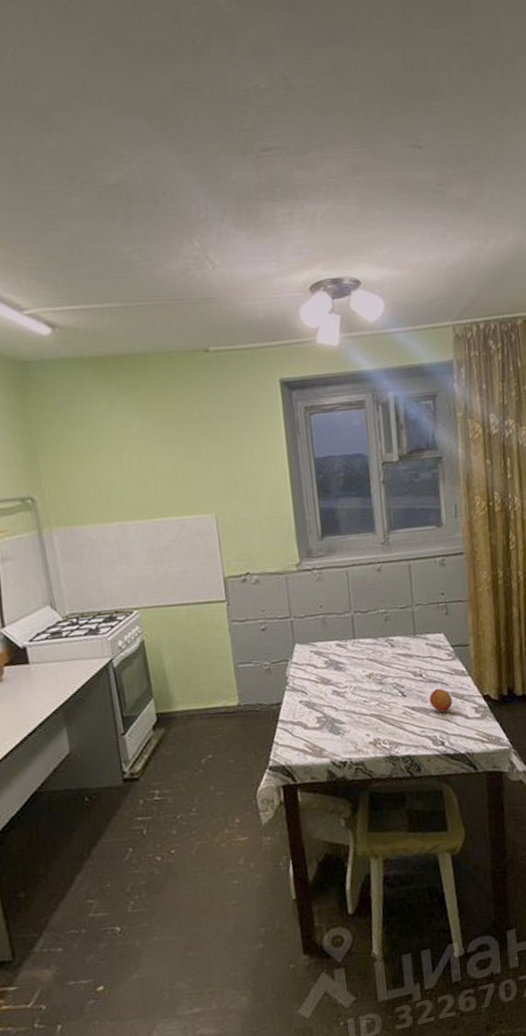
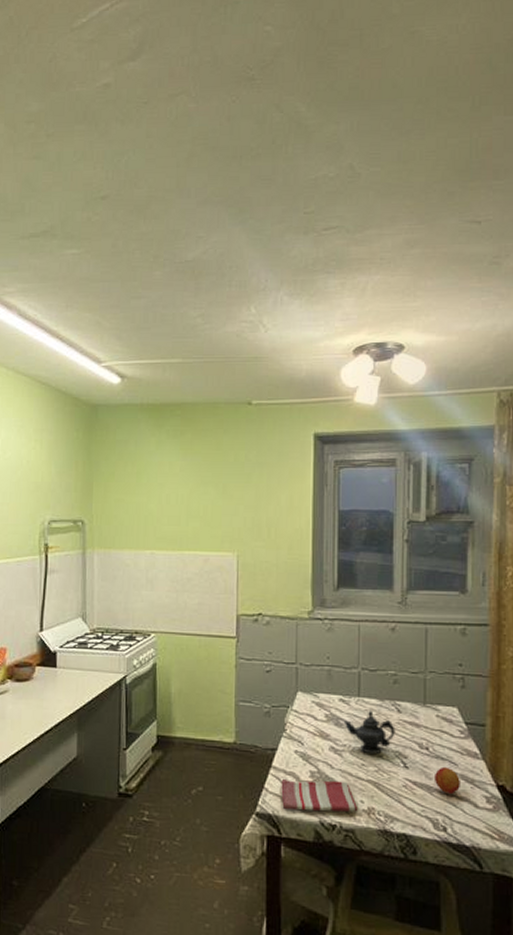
dish towel: none [290,719,365,759] -> present [281,778,358,812]
teapot: none [342,649,391,691] -> present [343,709,395,755]

